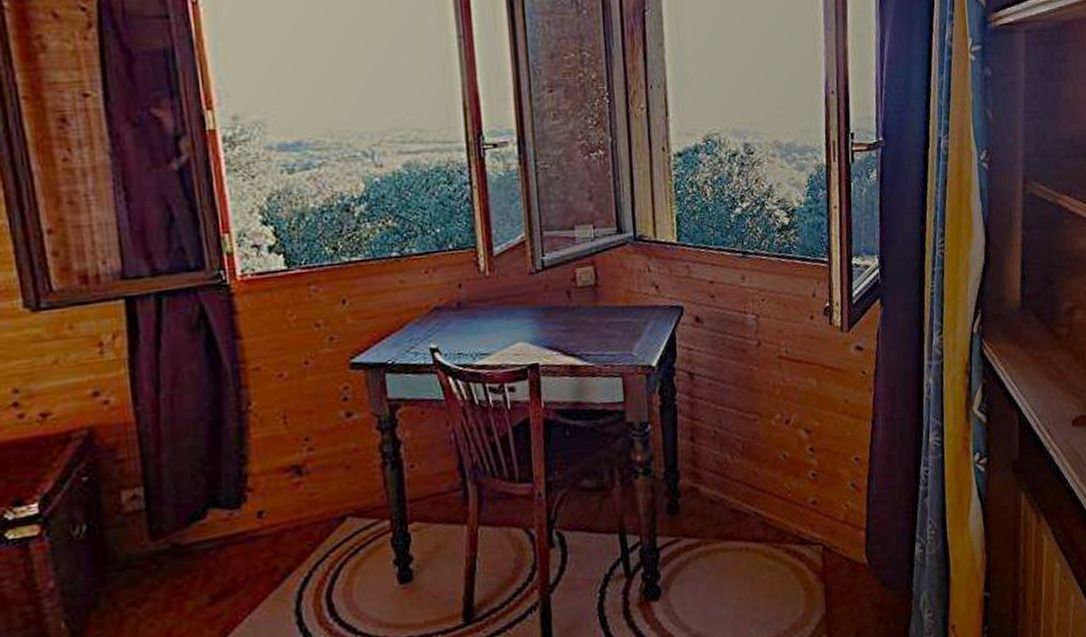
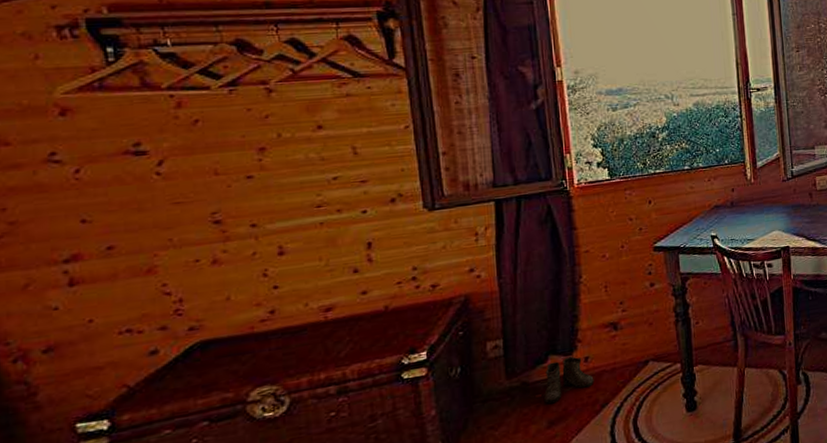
boots: none [200,510,272,572] -> present [541,356,594,403]

